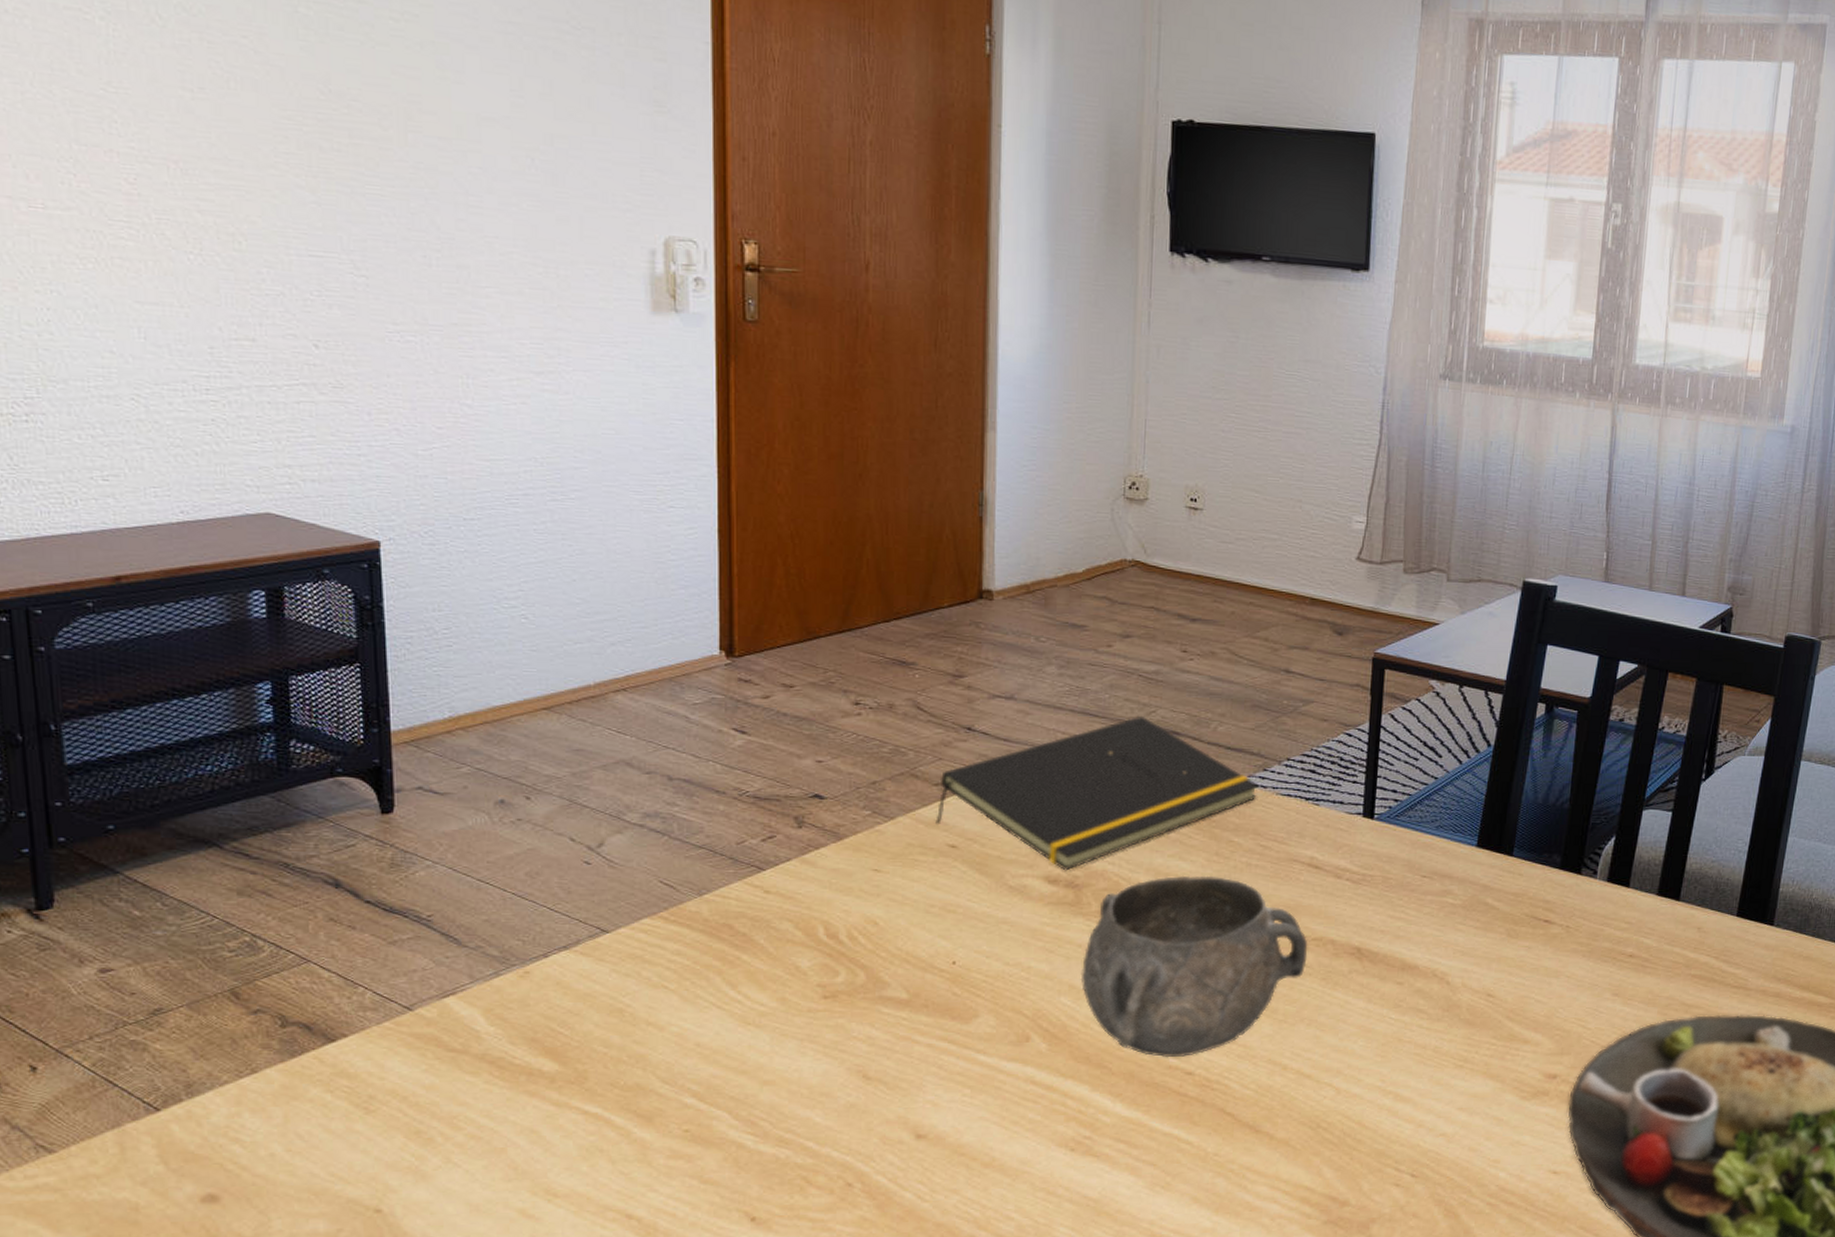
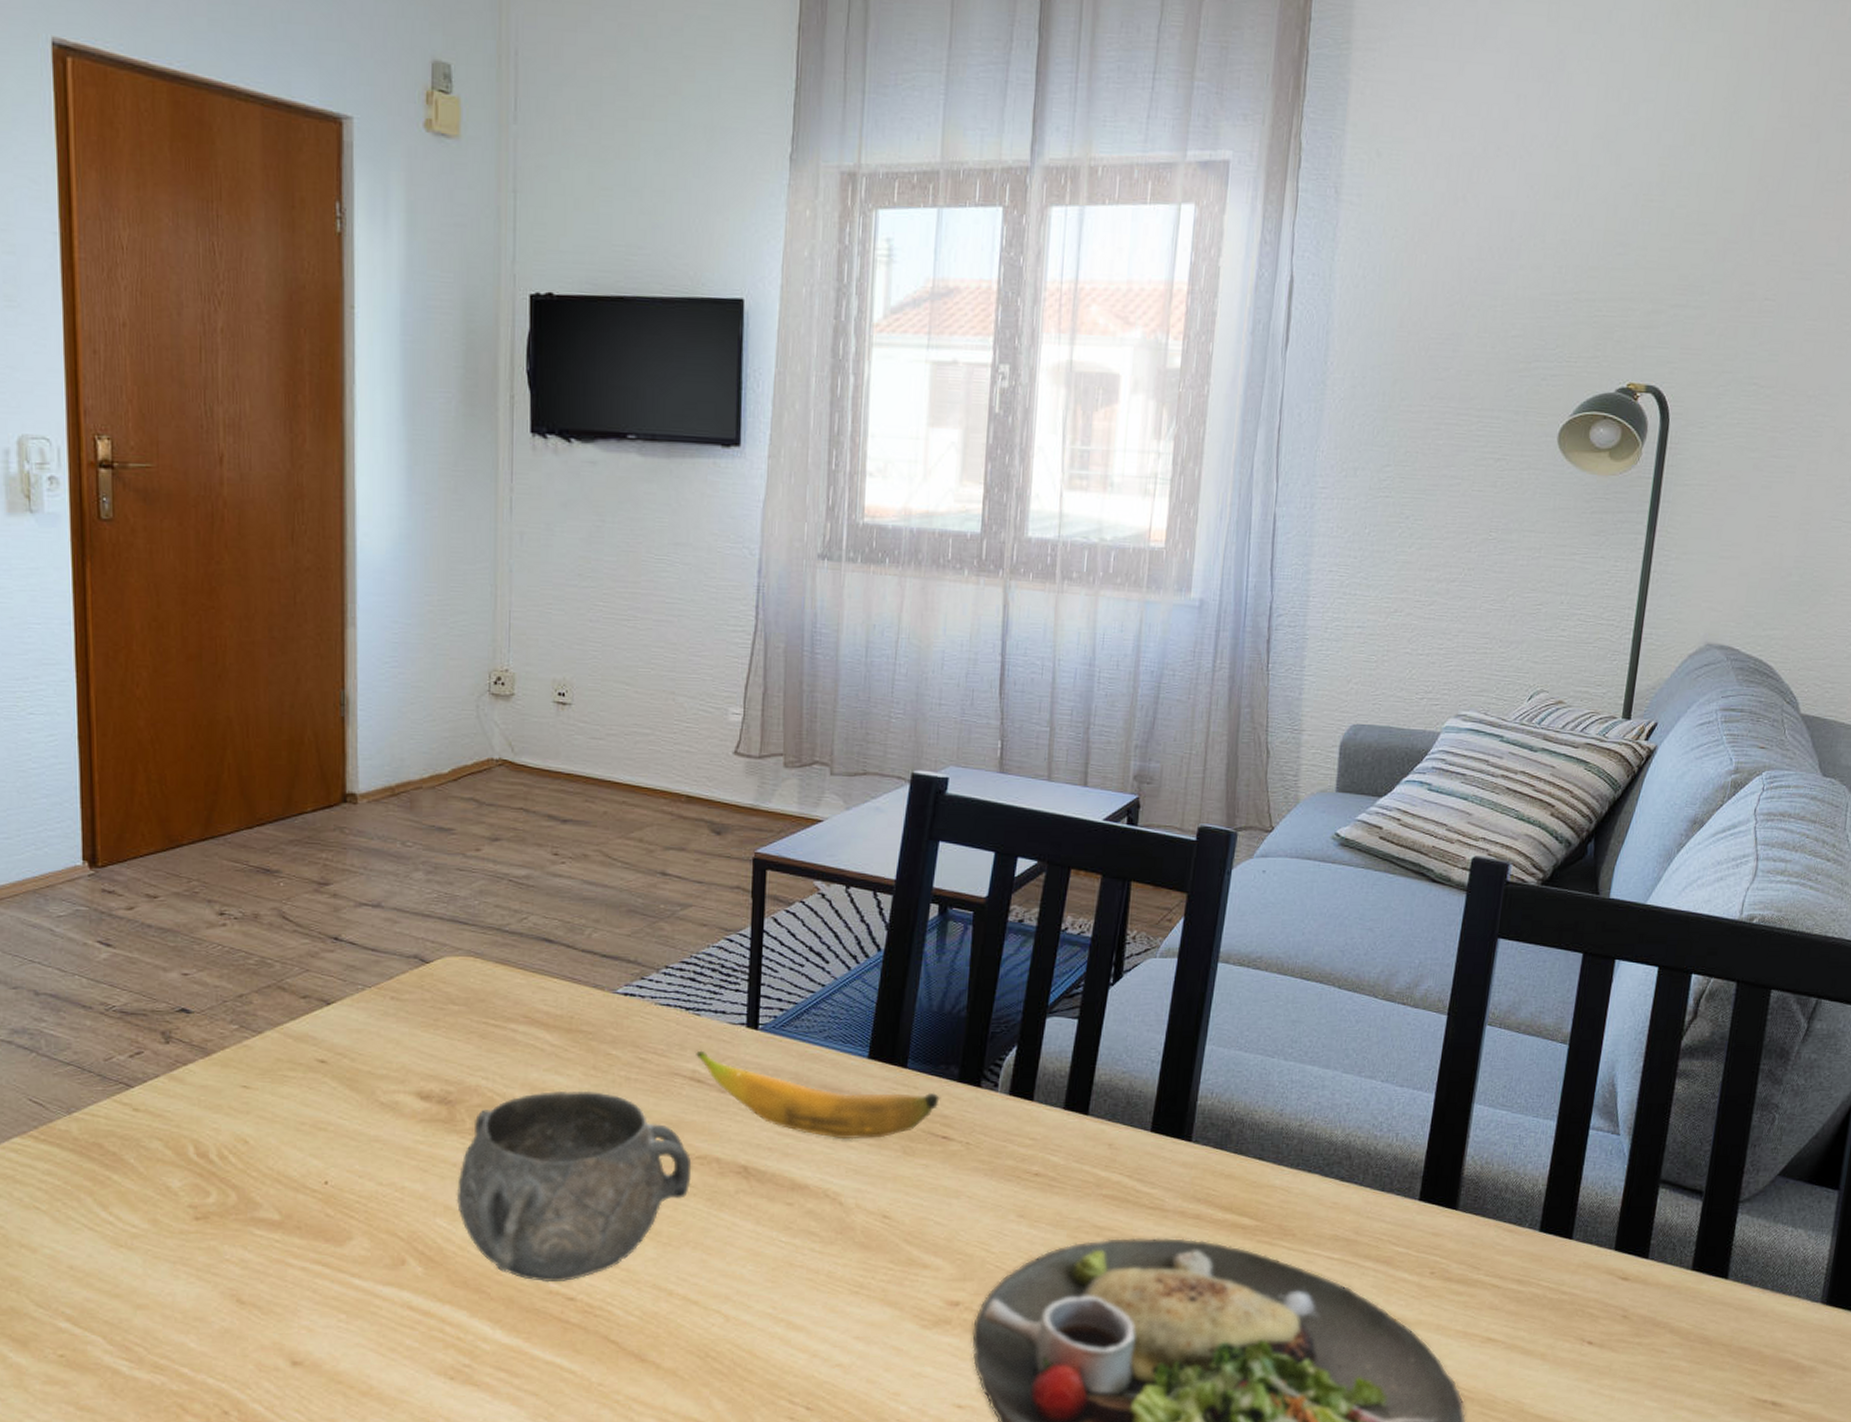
notepad: present [935,715,1259,871] -> none [304,922,637,1087]
banana: none [1314,838,1544,923] -> present [696,1050,941,1140]

